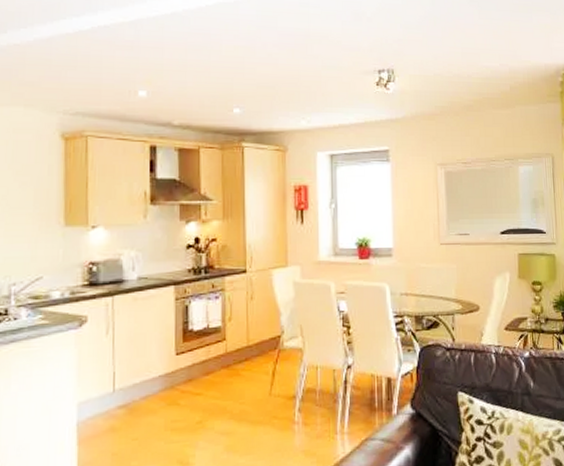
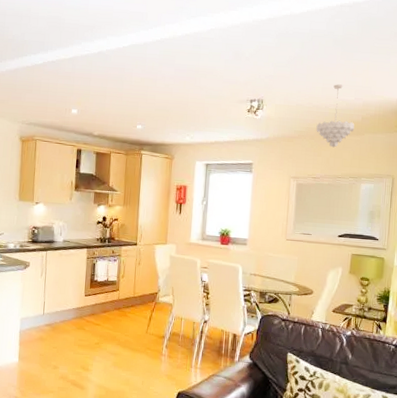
pendant light: none [460,48,504,125] -> present [316,84,355,148]

